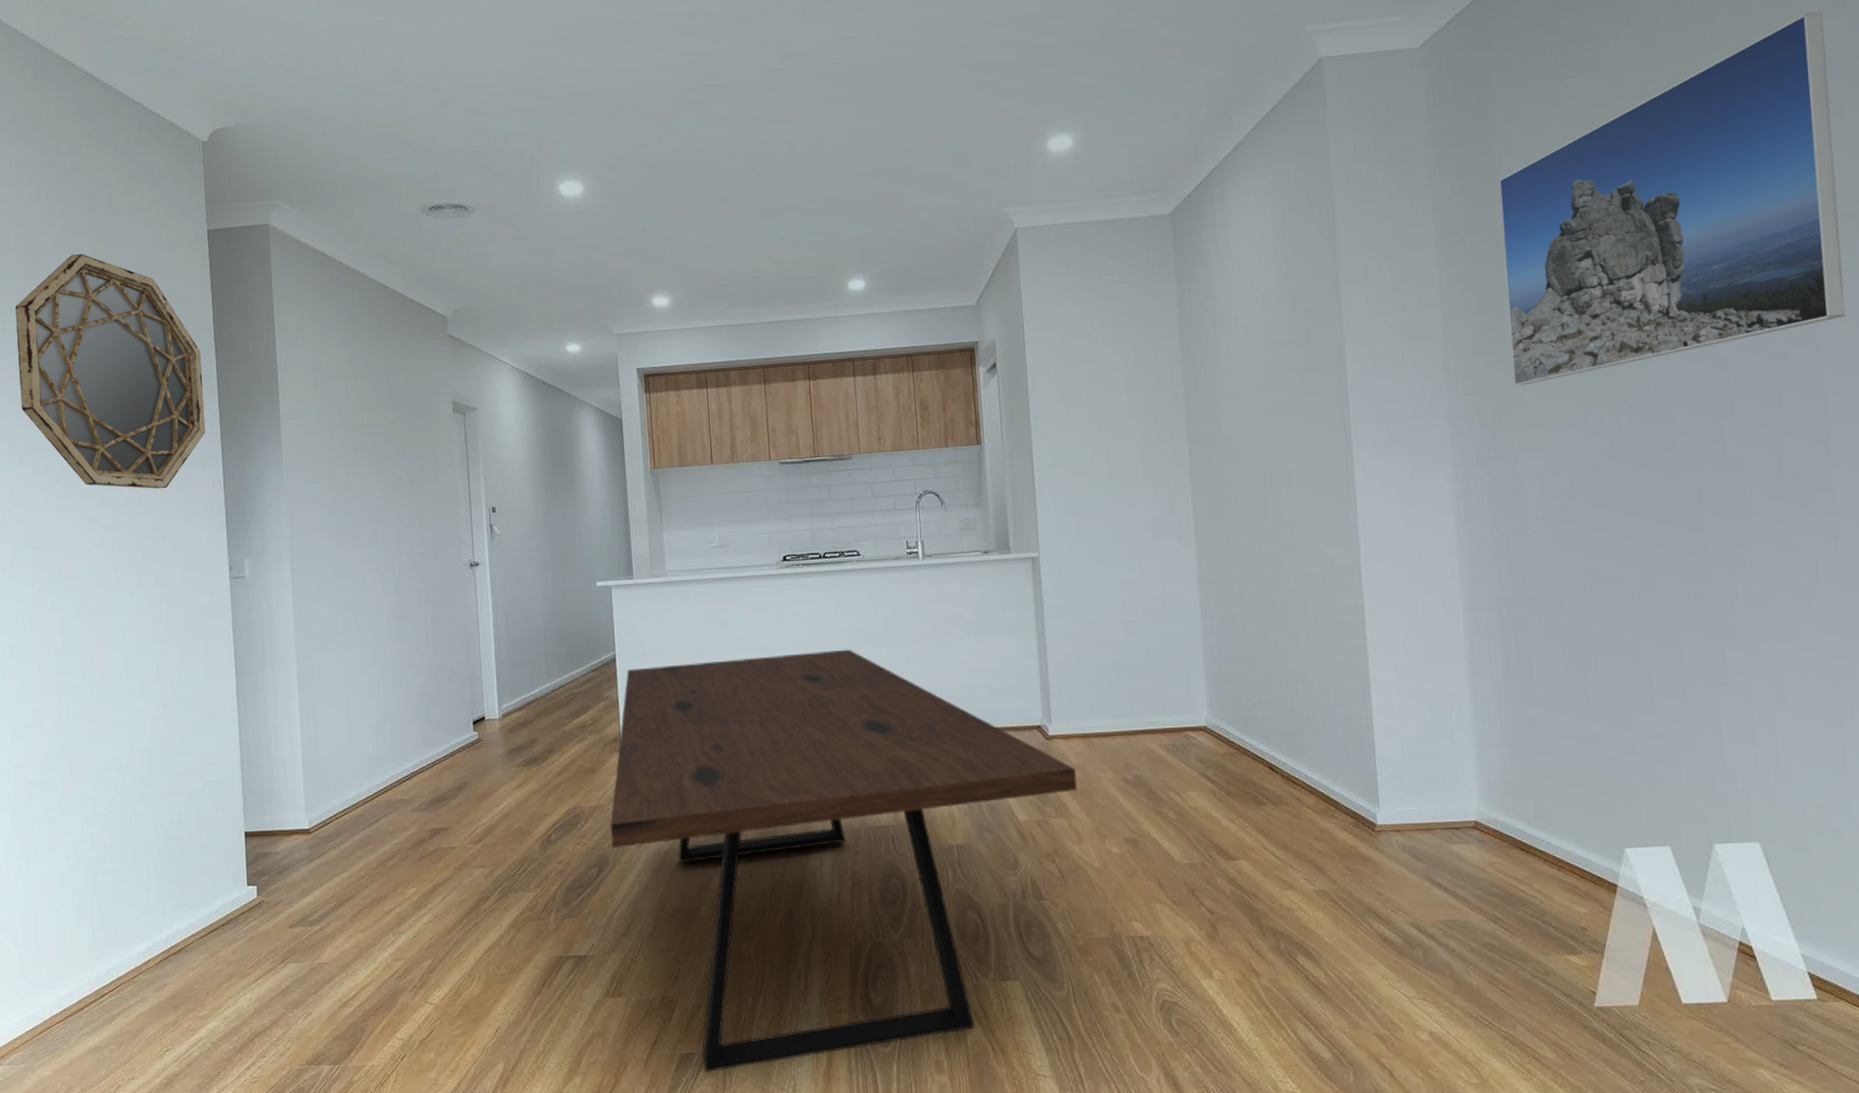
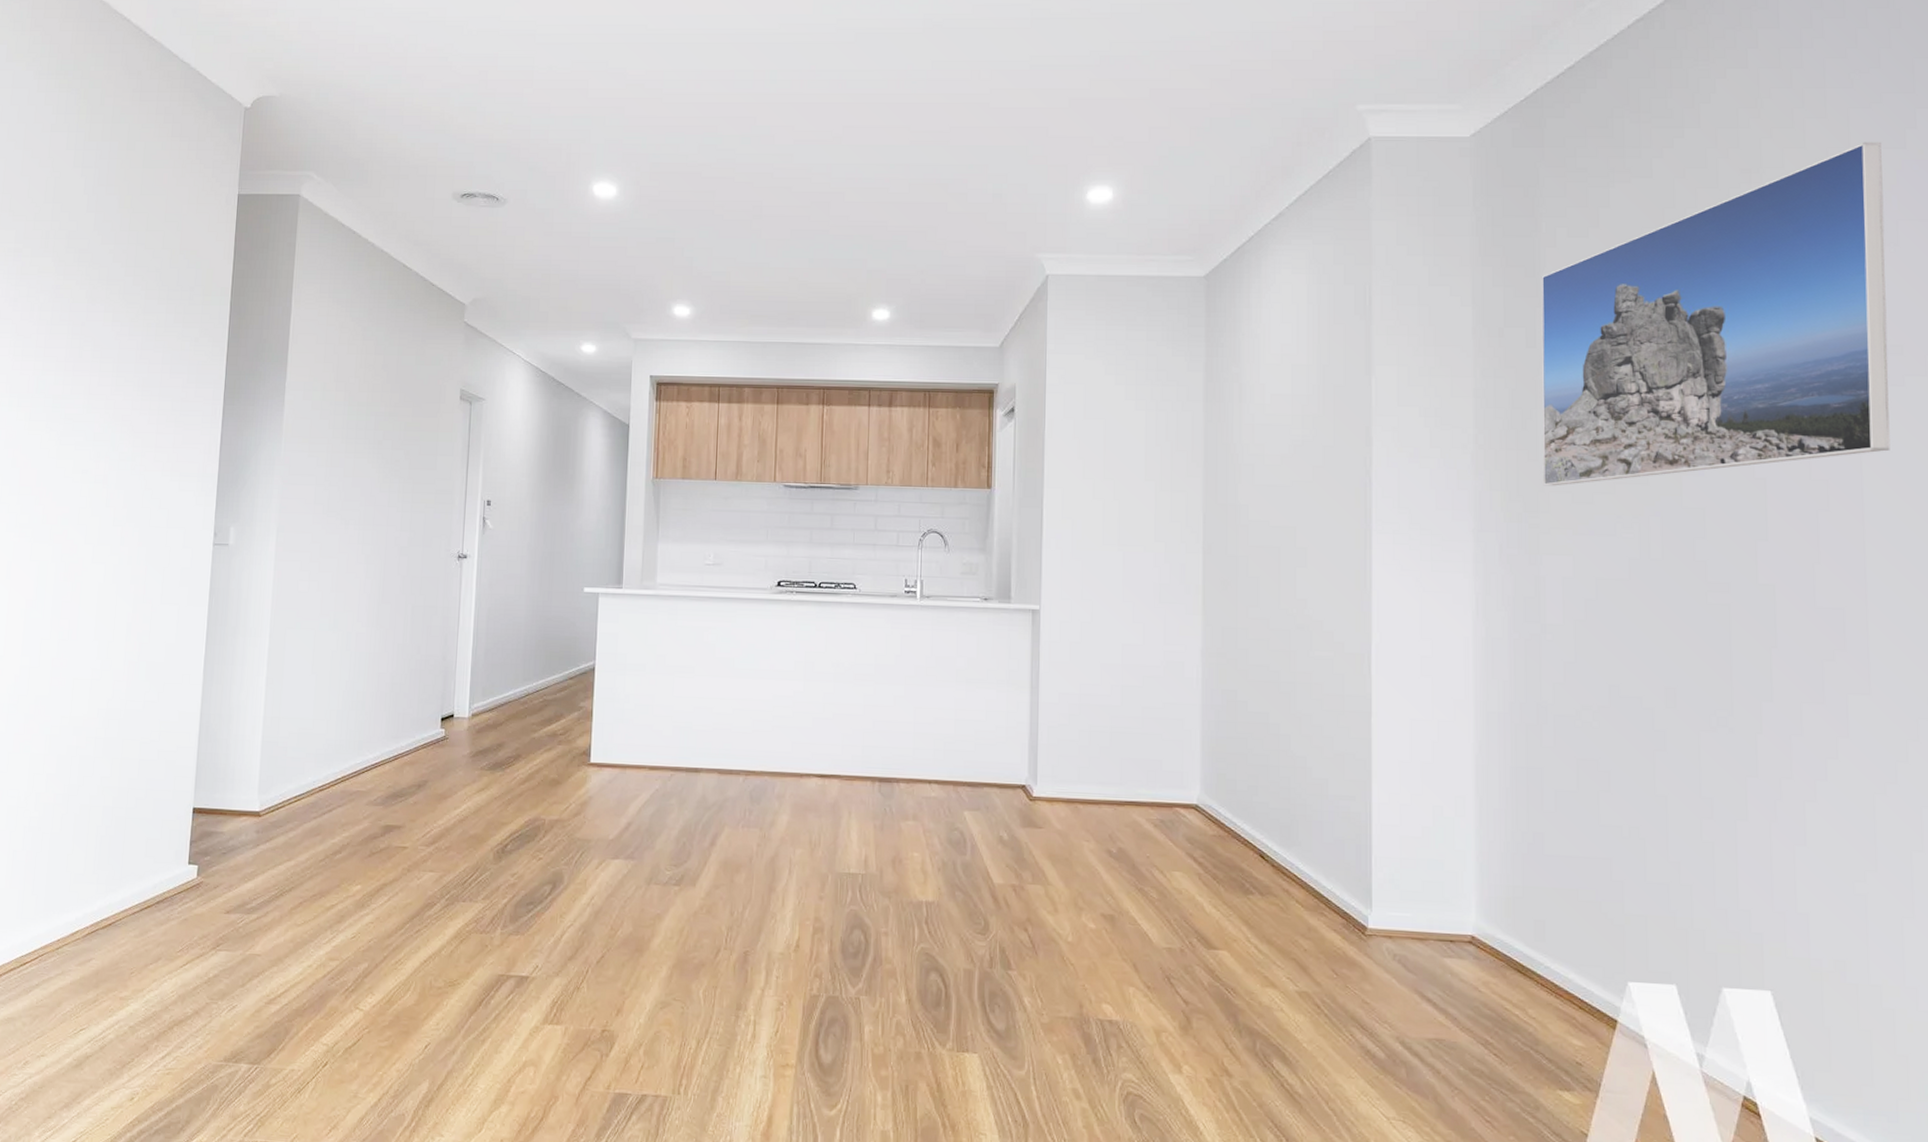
home mirror: present [15,254,206,489] -> none [28,205,215,447]
dining table: present [610,649,1077,1073] -> none [568,681,1057,1117]

